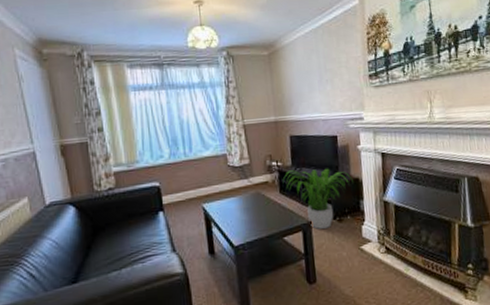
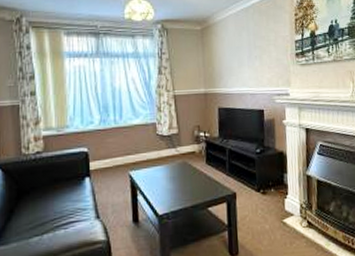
potted plant: present [282,168,353,229] -> none [209,141,278,201]

